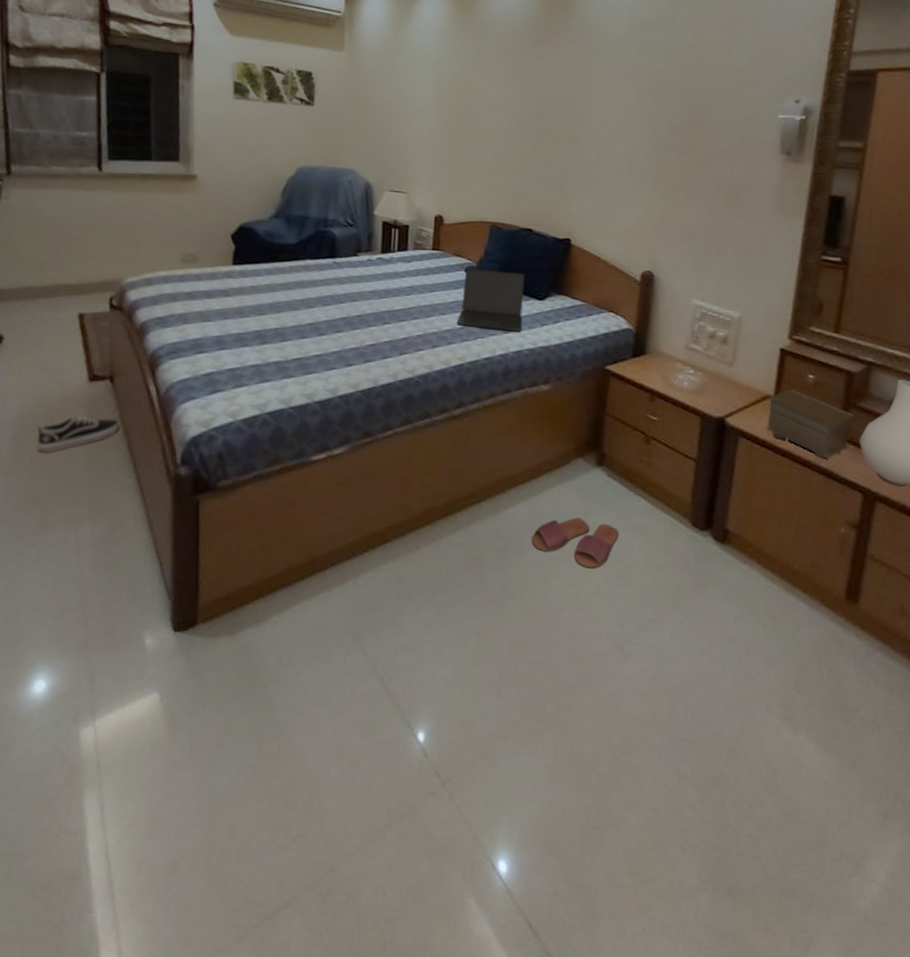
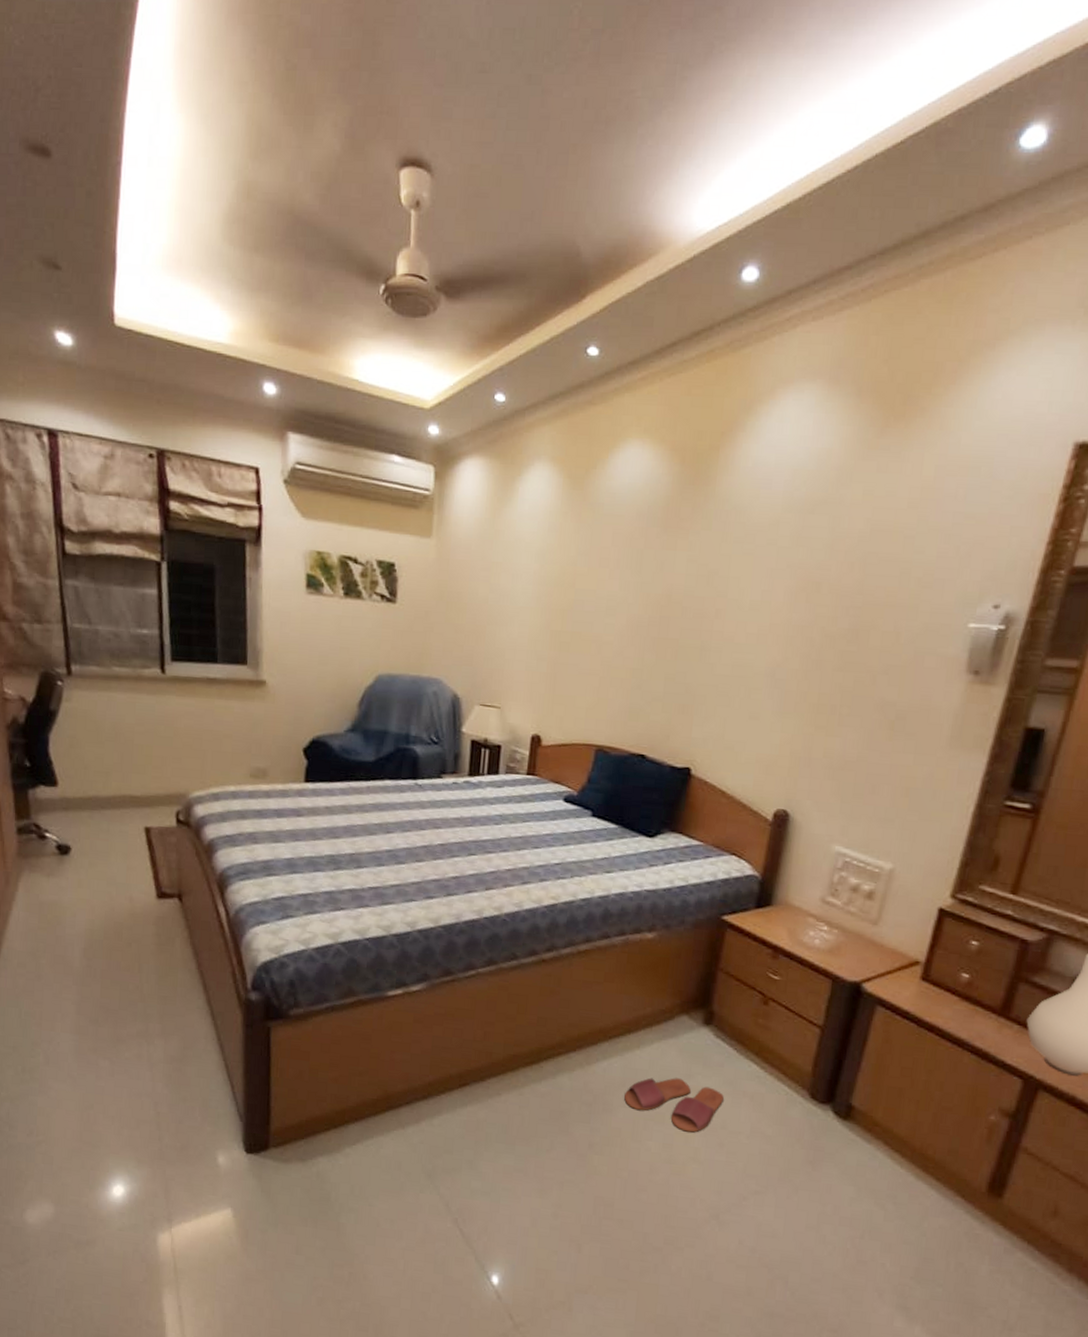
shoe: present [36,415,119,453] -> none [107,932,189,968]
laptop: present [456,268,525,332] -> none [551,797,633,872]
jewelry box: present [767,388,855,460] -> none [911,955,1026,1039]

